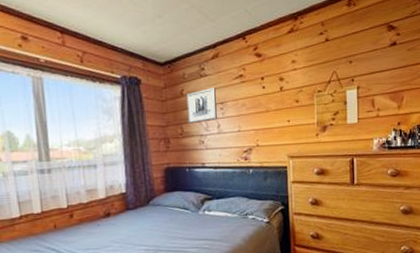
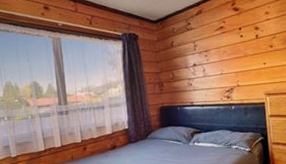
wall art: present [186,87,217,124] -> none [176,38,202,70]

